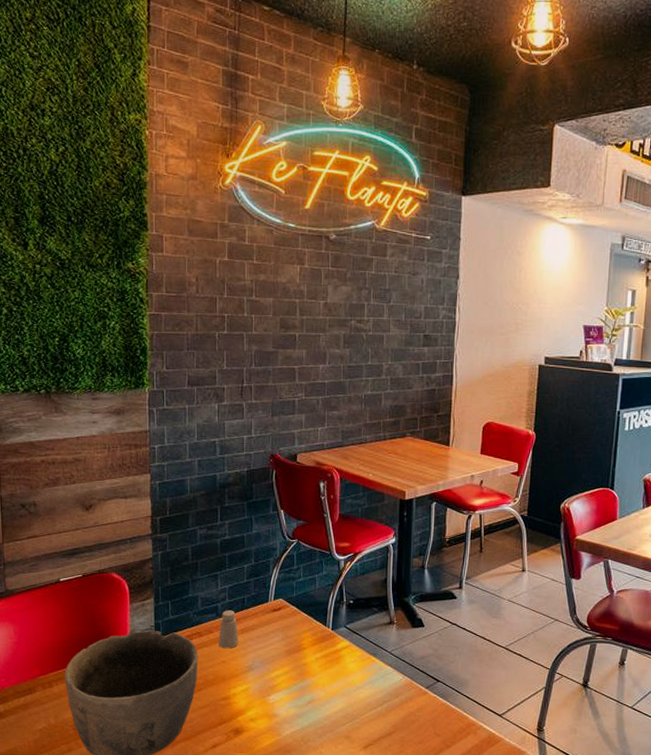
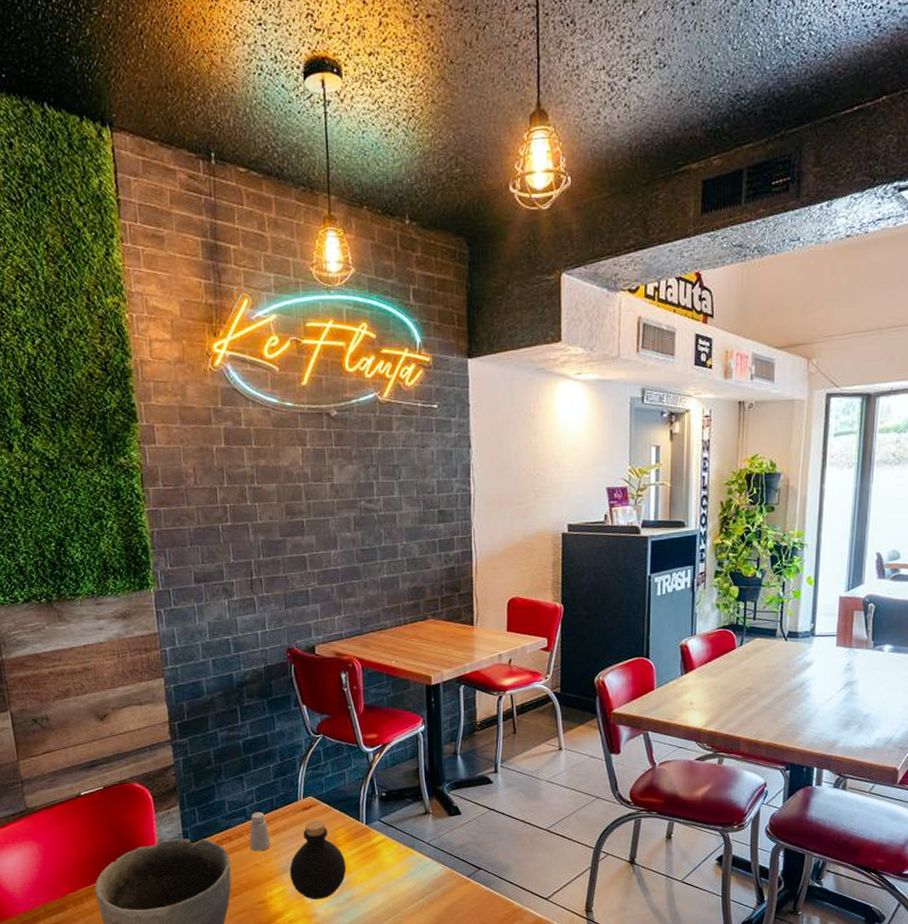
bottle: none [254,622,310,700] -> present [289,820,347,900]

